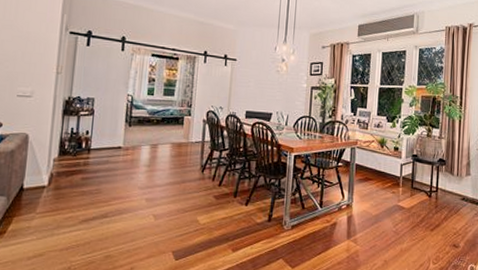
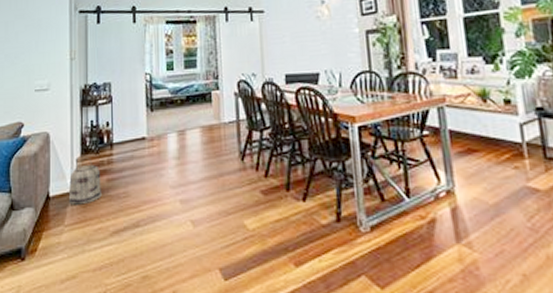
basket: none [42,158,76,197] -> present [68,158,101,205]

